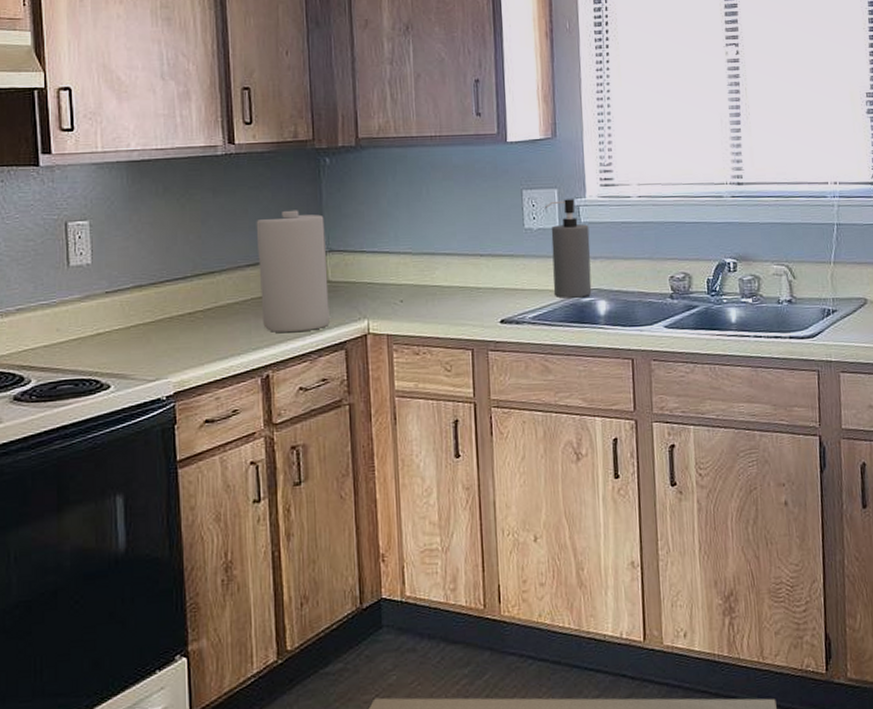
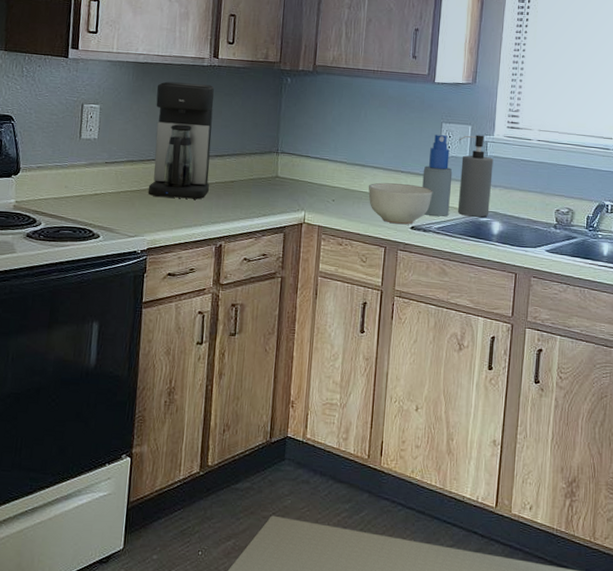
coffee maker: none [160,178,245,327] -> present [147,81,214,200]
paper towel holder: present [256,210,330,333] -> none [222,115,281,214]
bowl: none [442,269,522,320] -> present [368,182,433,225]
spray bottle: none [506,205,544,304] -> present [422,135,453,217]

